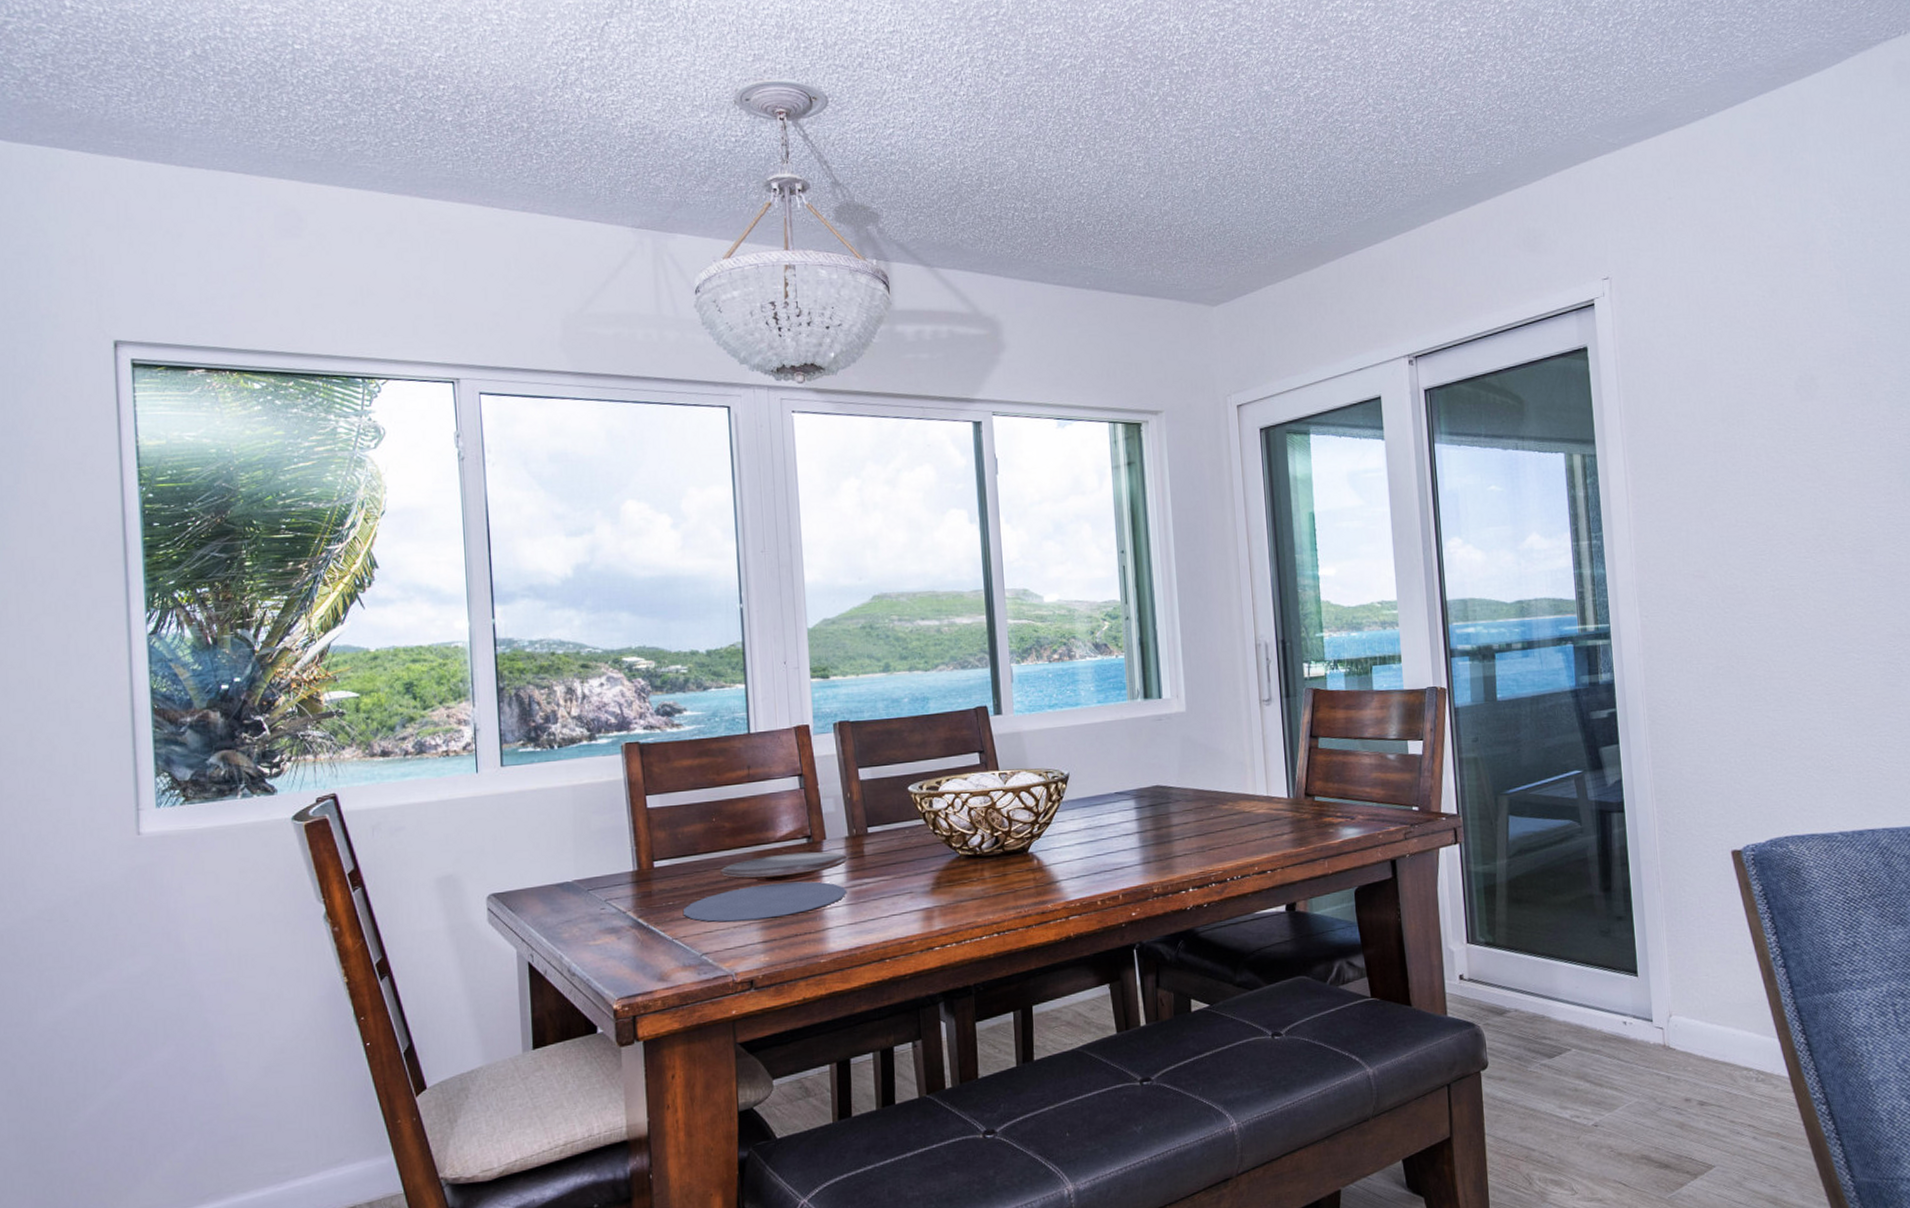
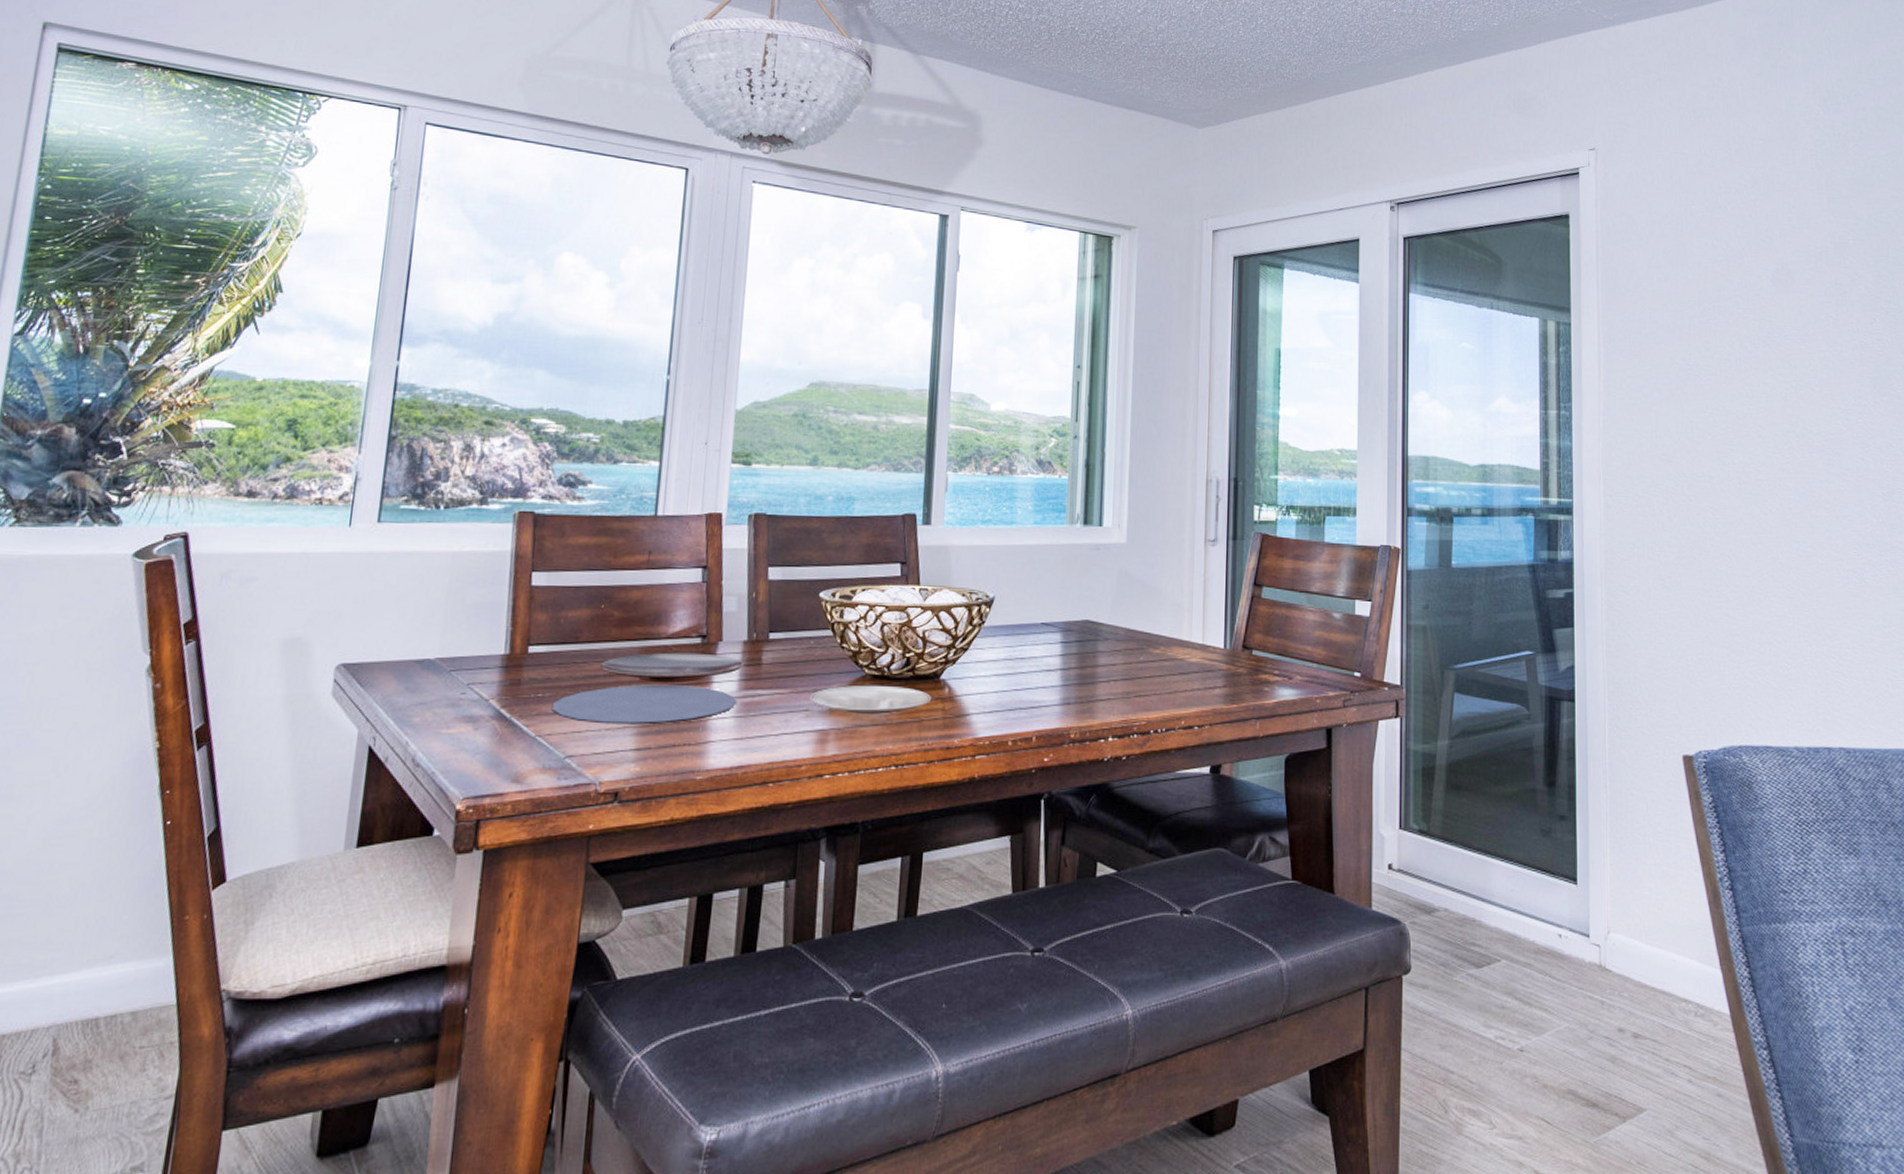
plate: none [911,863,1022,891] -> present [809,685,931,714]

